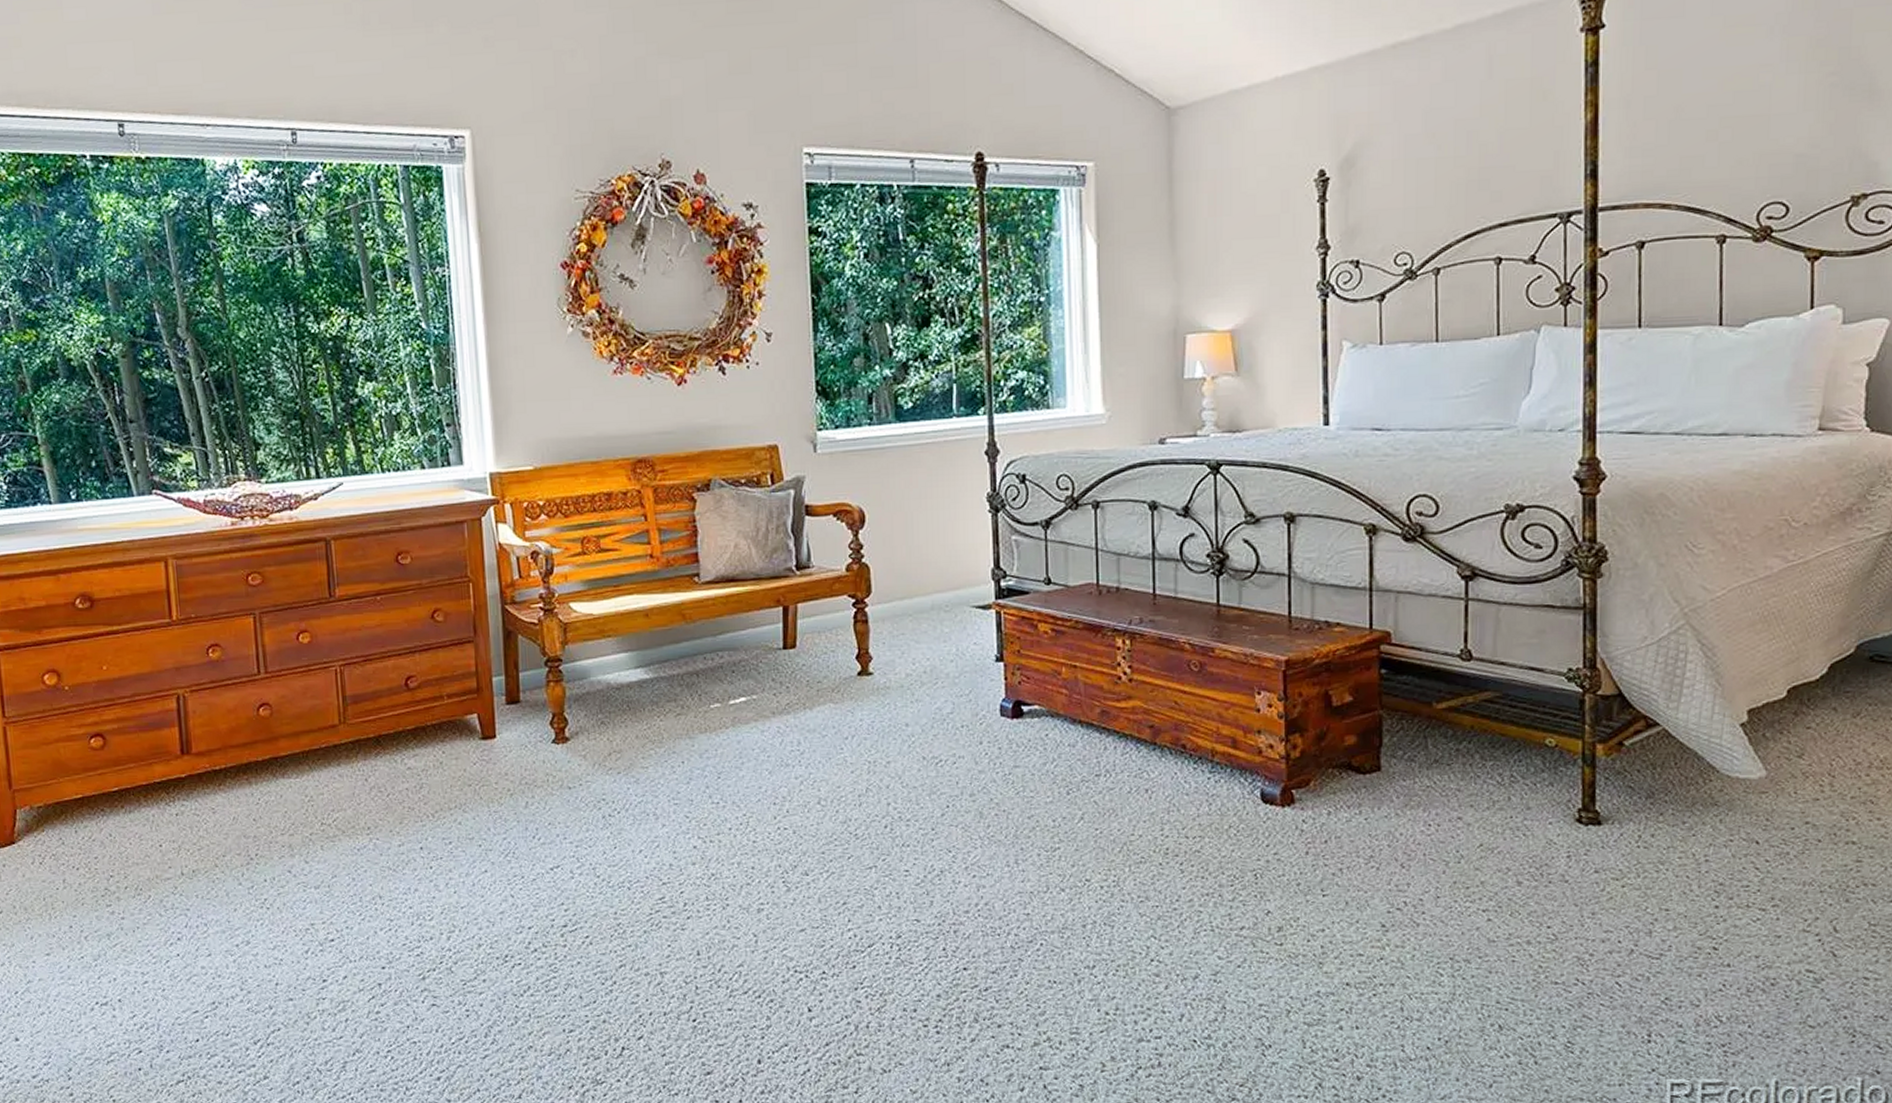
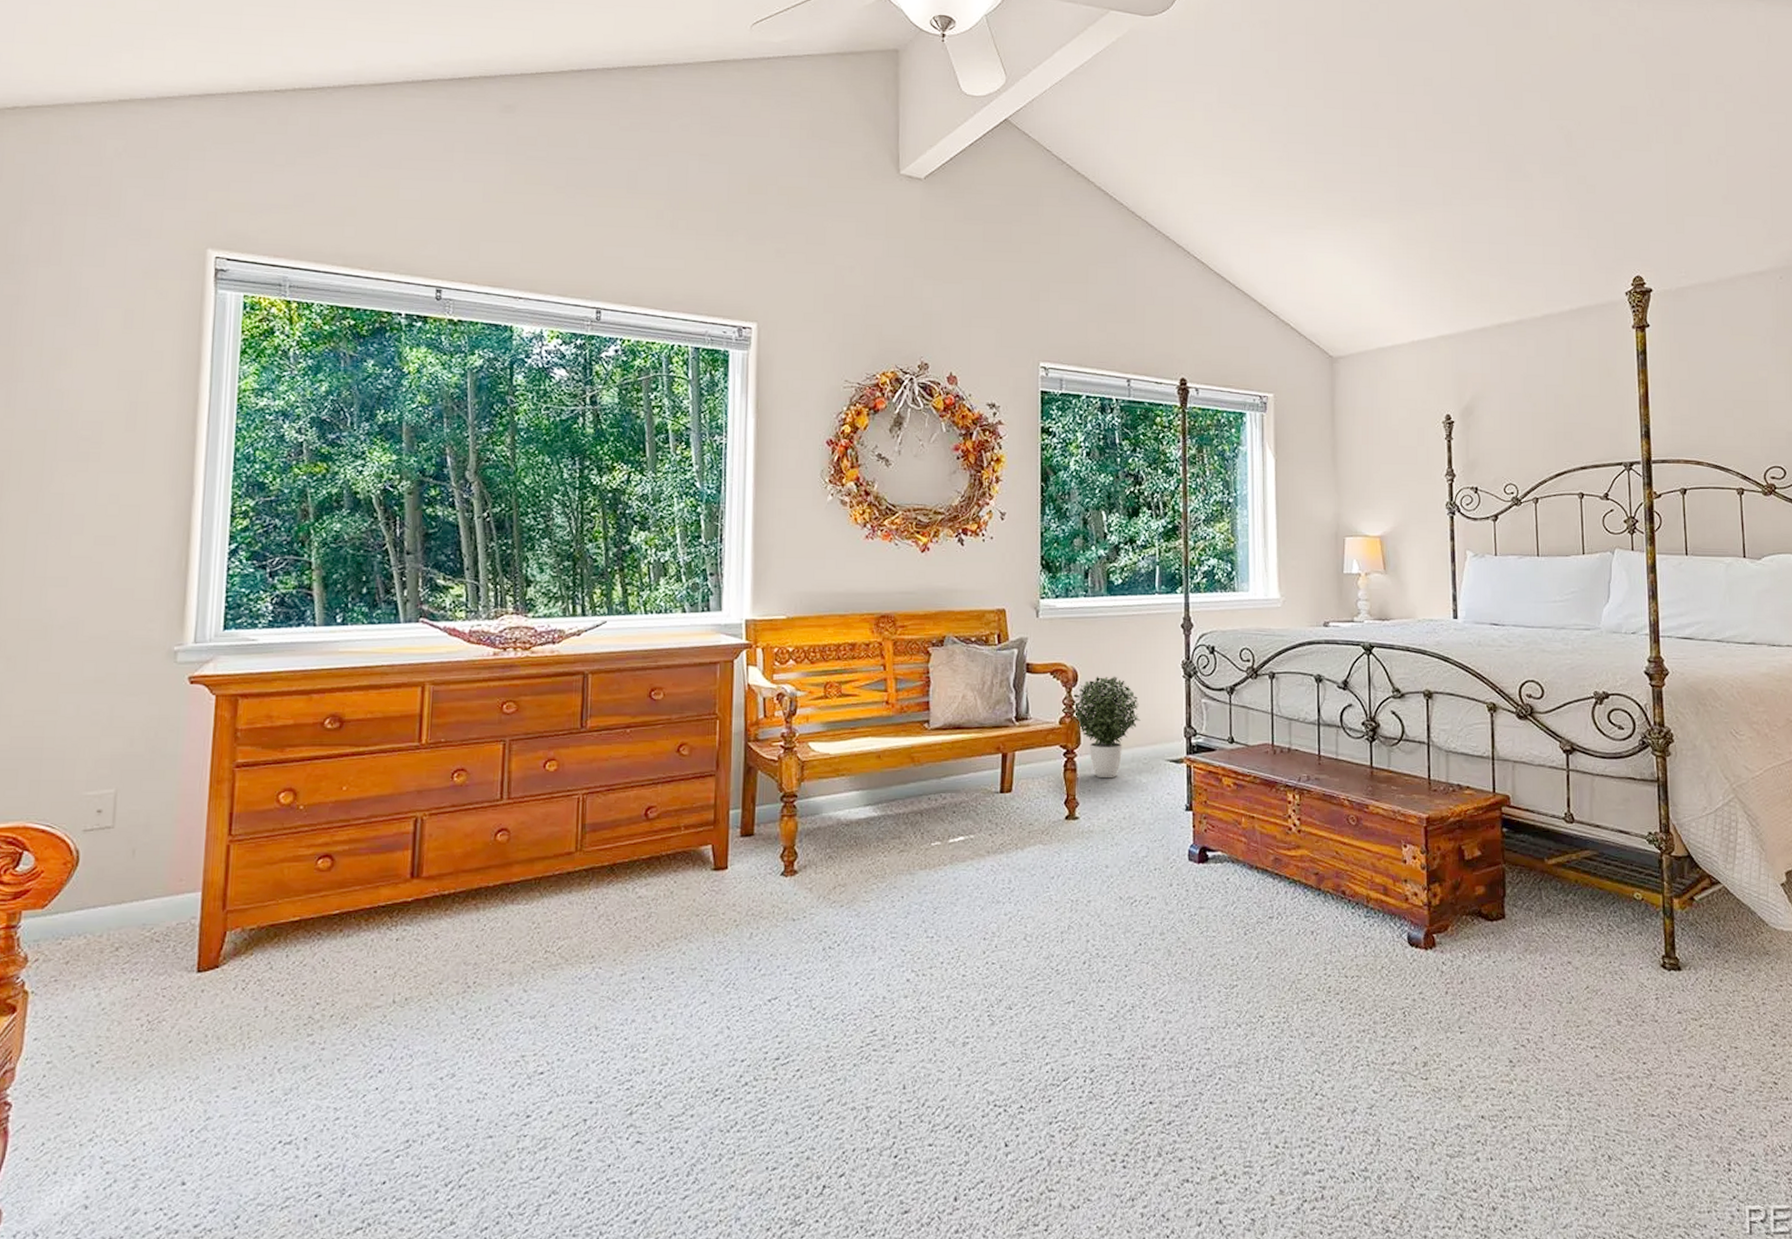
potted plant: none [861,514,940,630] -> present [1073,676,1141,779]

